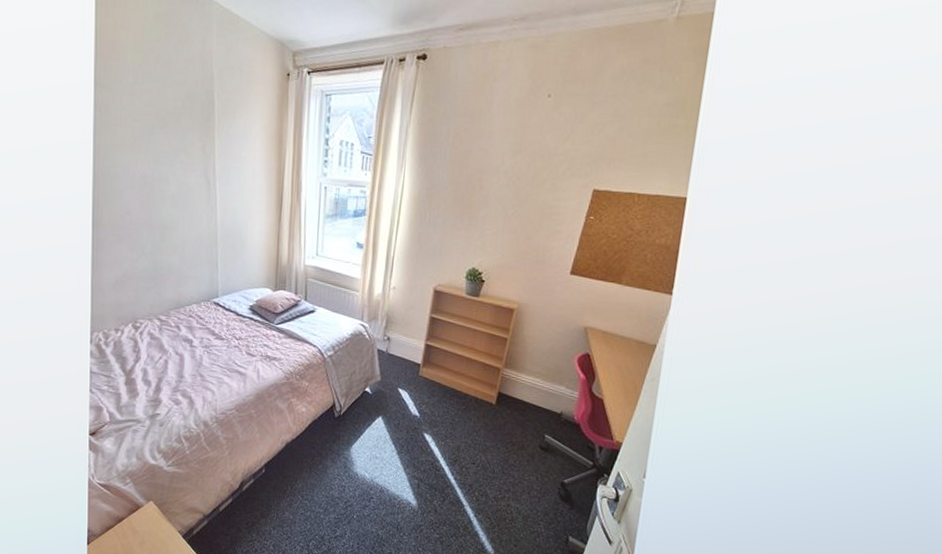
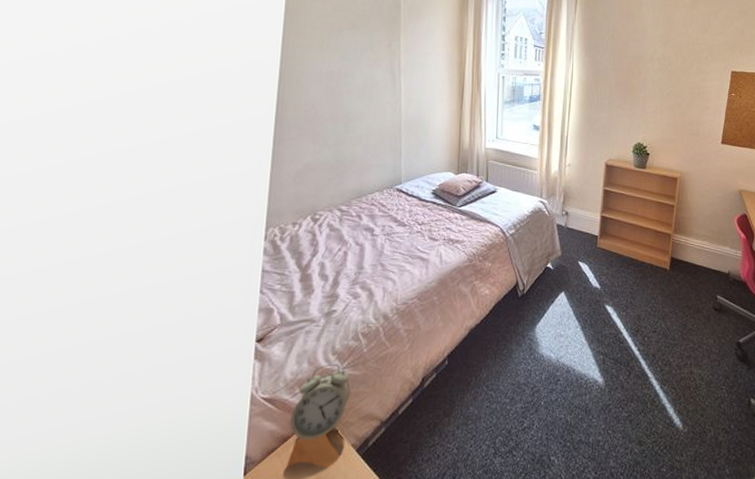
alarm clock: none [124,460,175,524] -> present [290,364,350,443]

